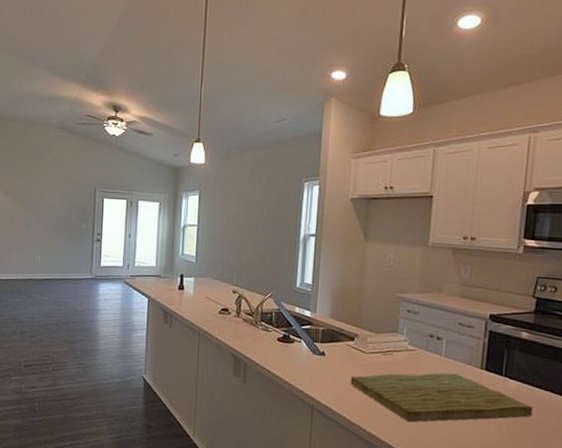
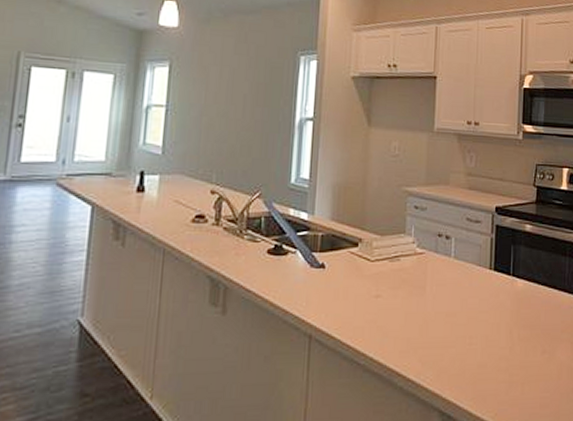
cutting board: present [350,372,533,423] -> none [354,277,540,342]

